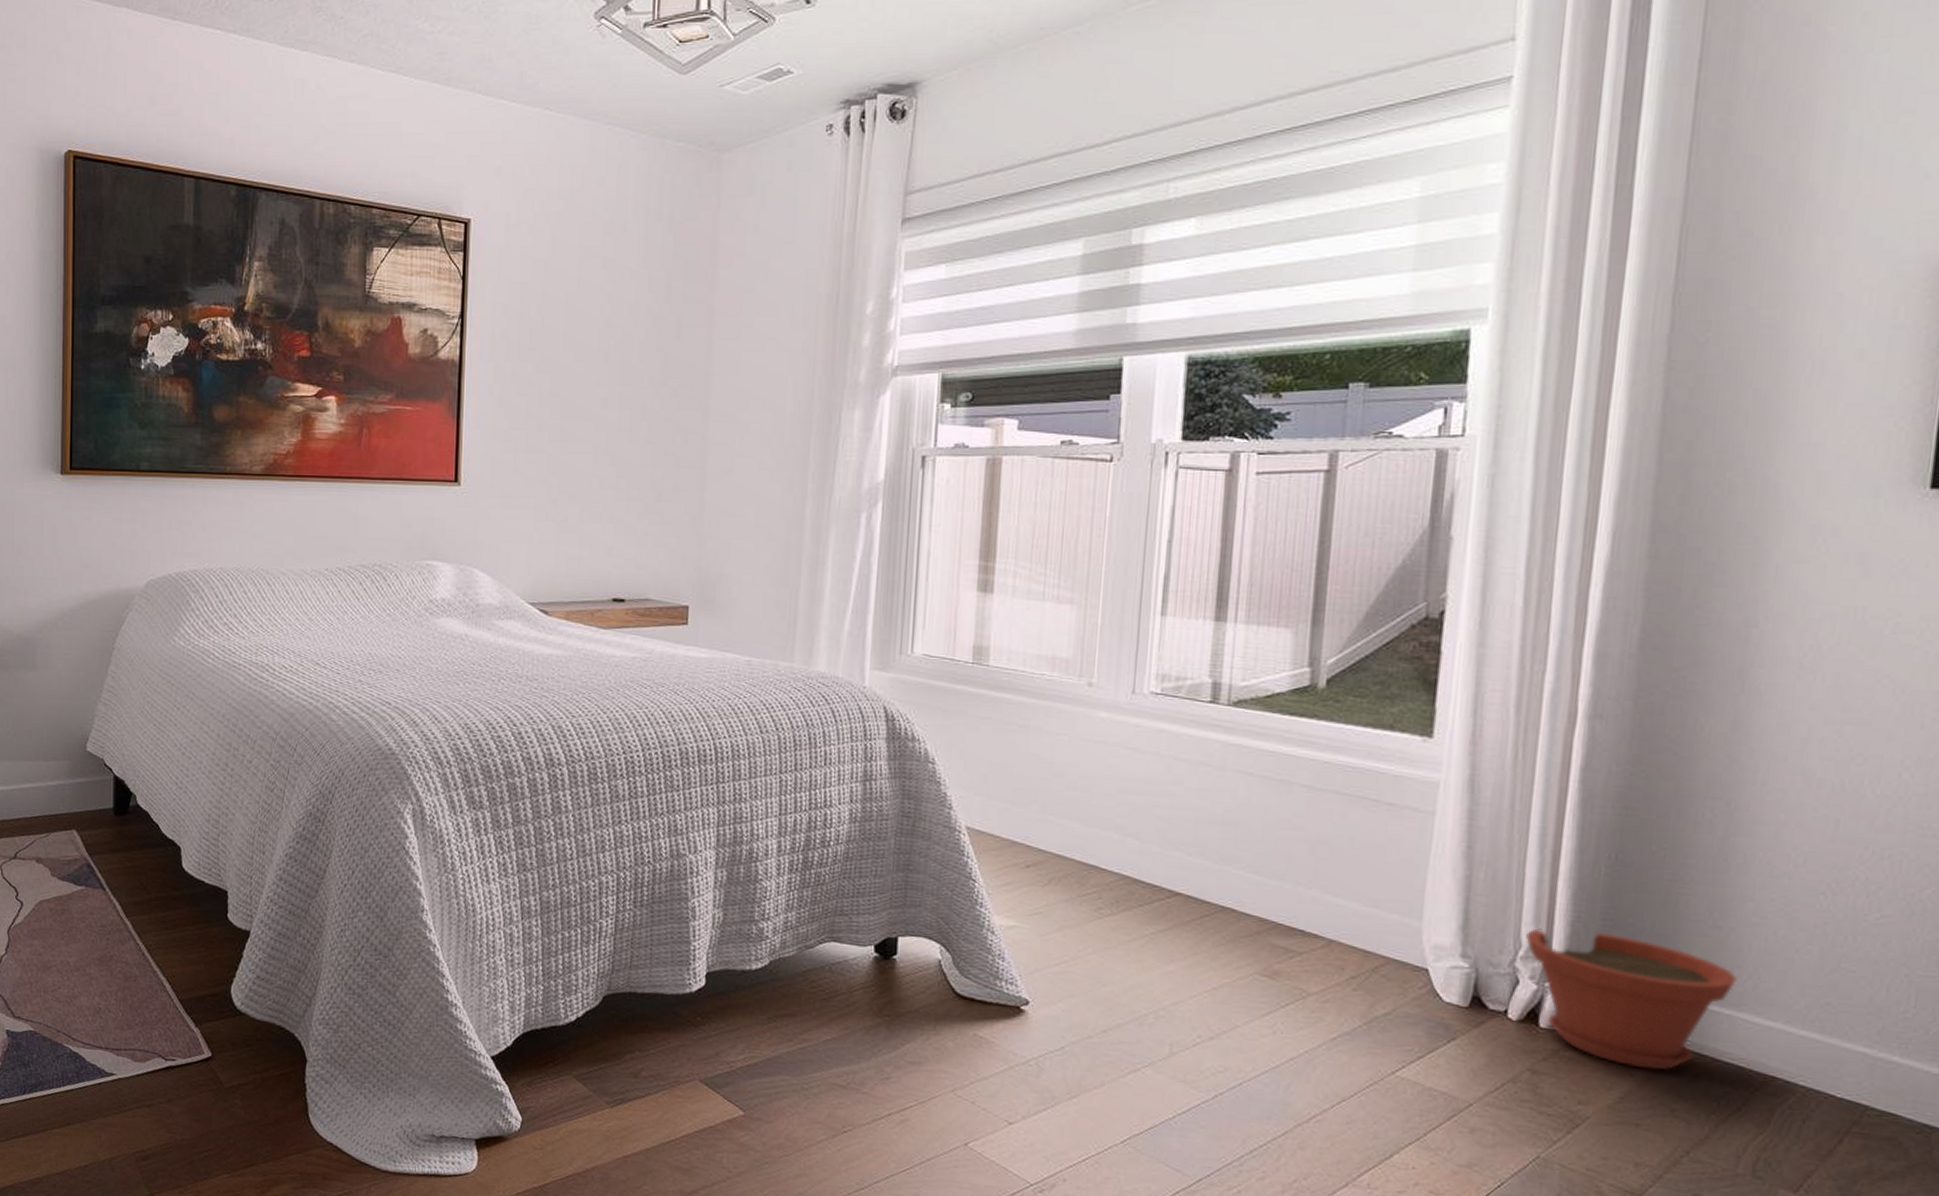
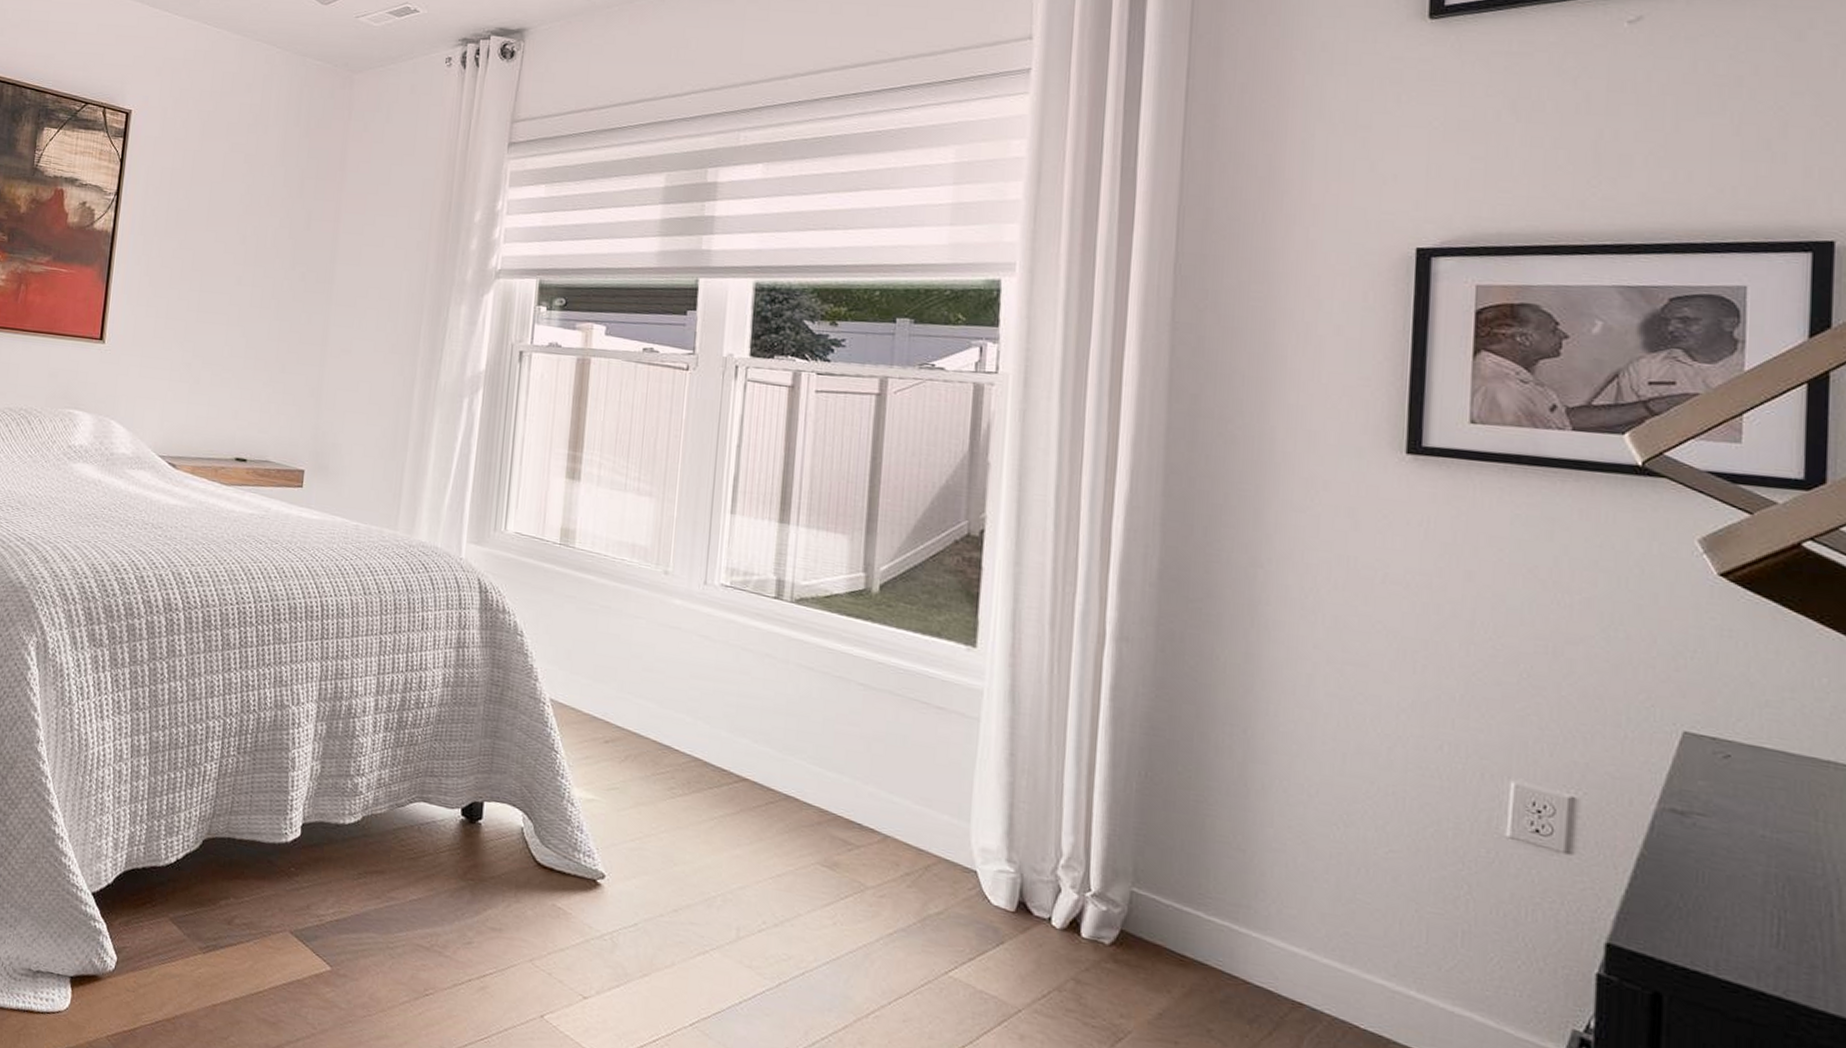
plant pot: present [1526,928,1737,1071] -> none [1066,839,1262,990]

